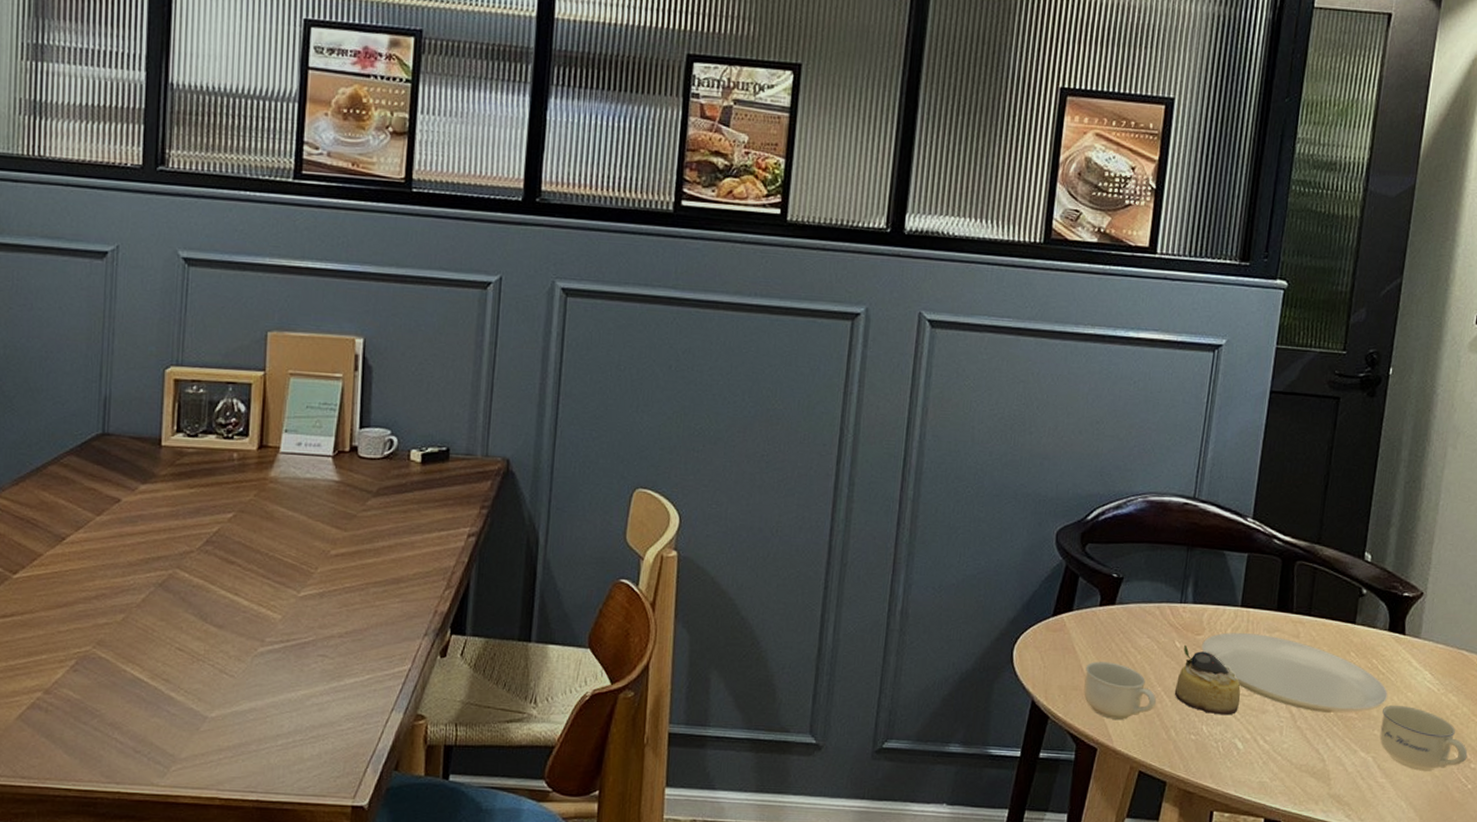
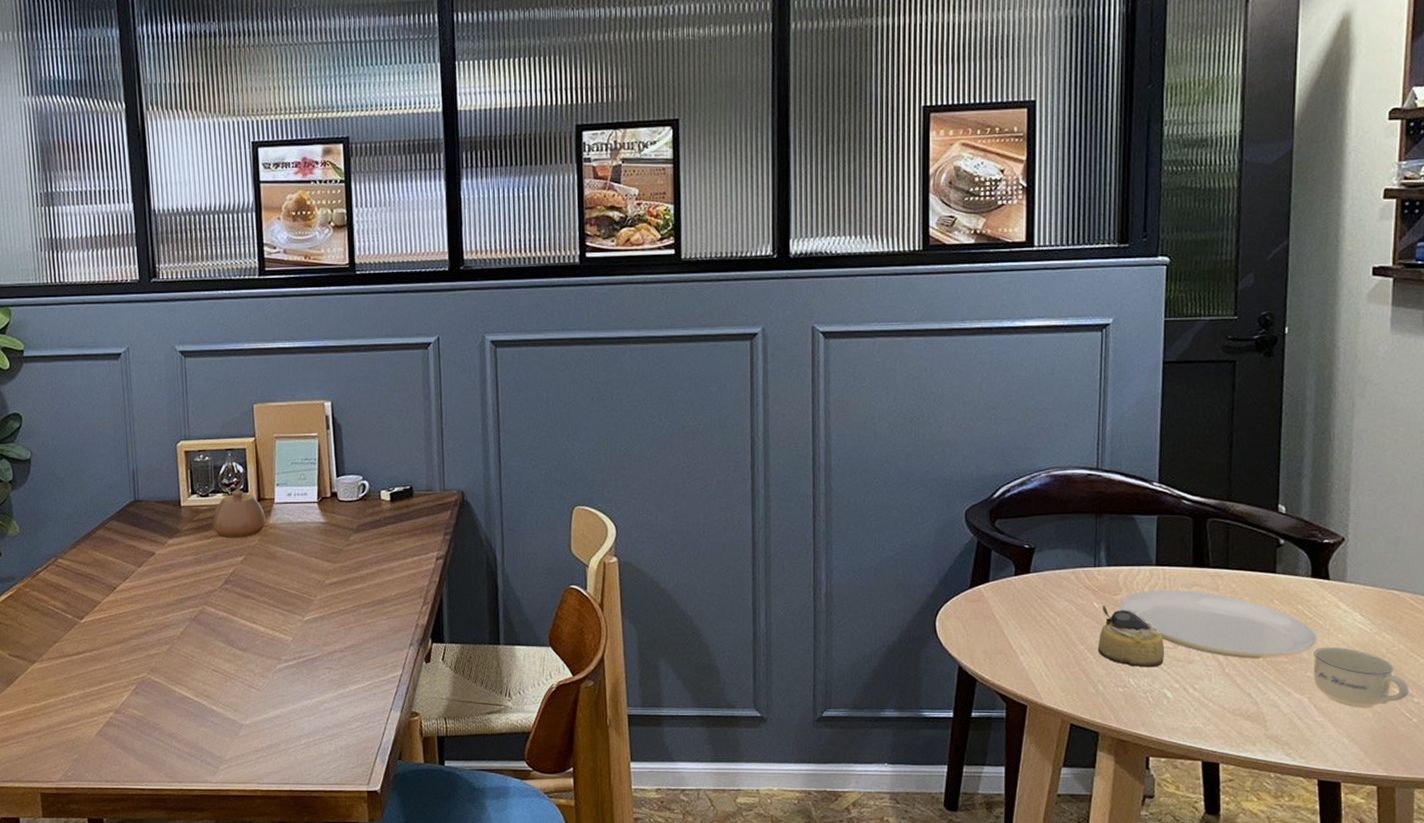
sugar bowl: none [197,432,267,491] -> present [211,490,267,538]
teacup: present [1083,661,1157,720] -> none [1008,626,1081,678]

